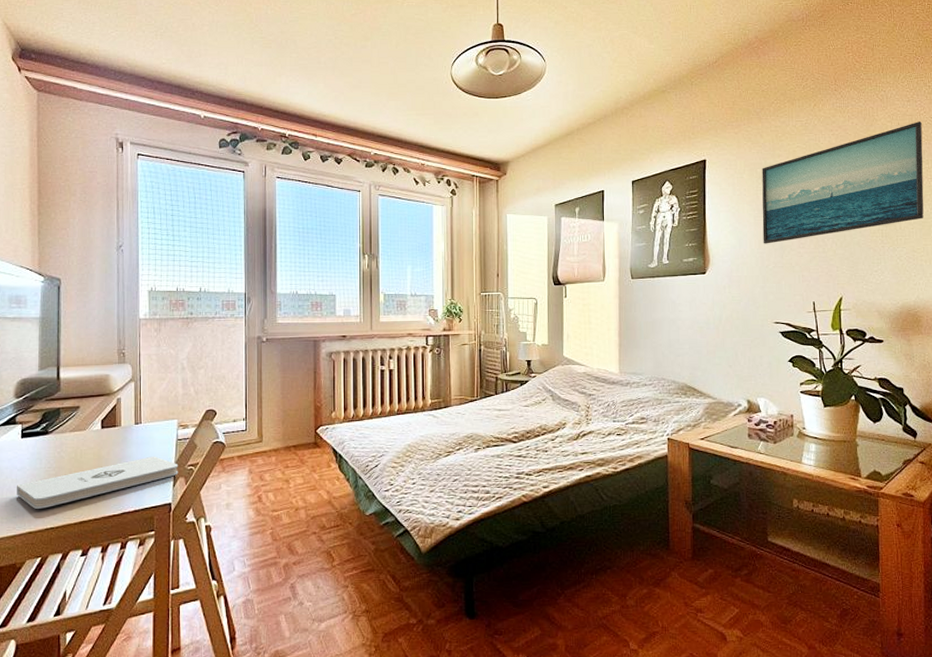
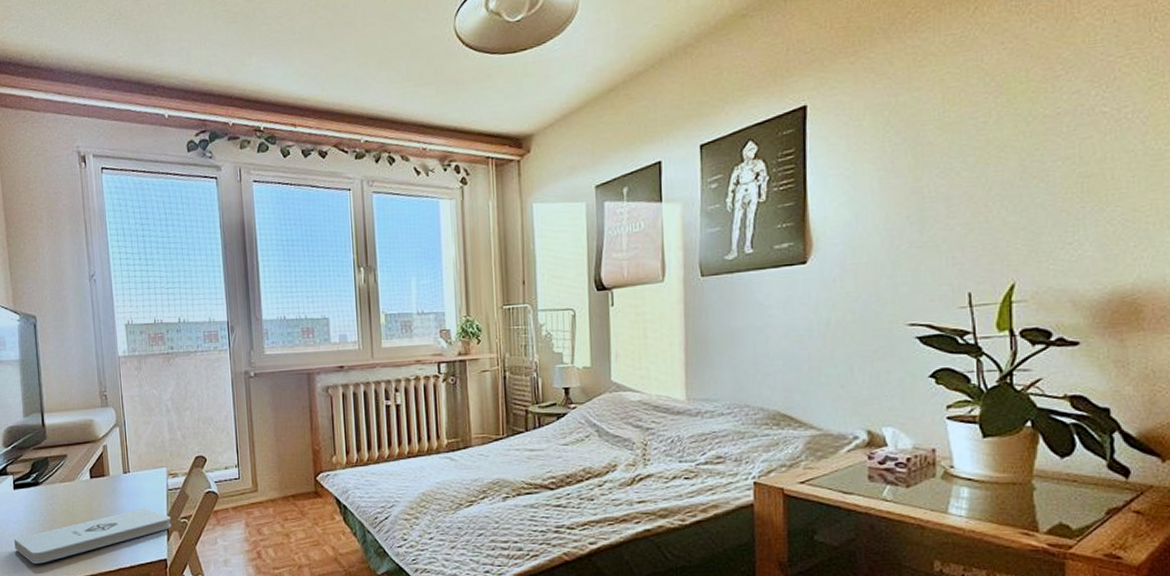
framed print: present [762,122,924,244] -> none [891,13,1155,217]

